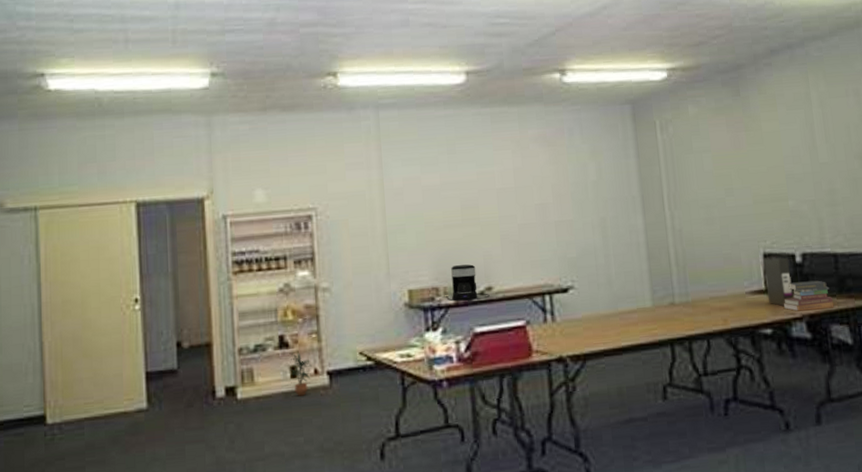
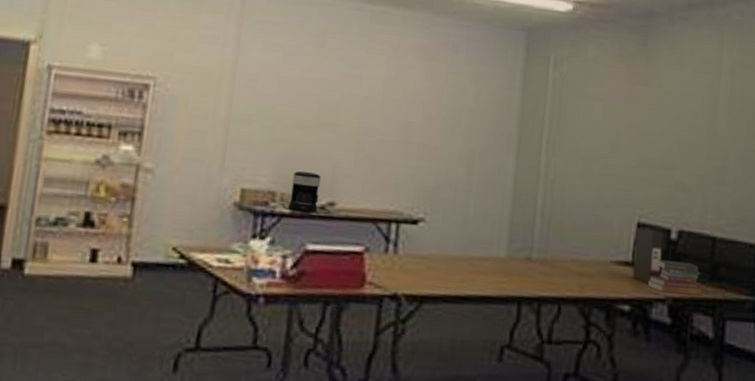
potted plant: present [289,352,312,396] -> none [89,234,116,284]

